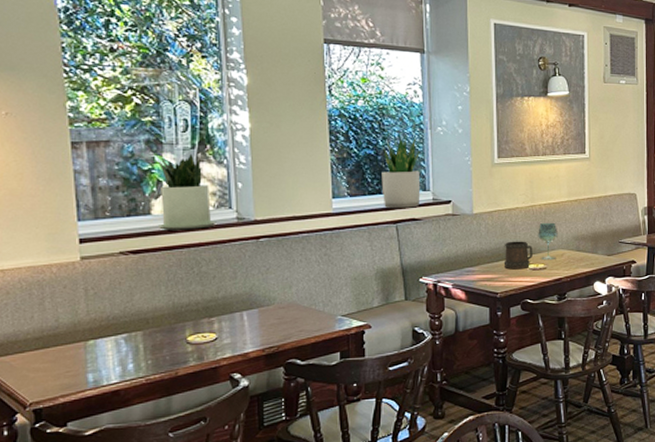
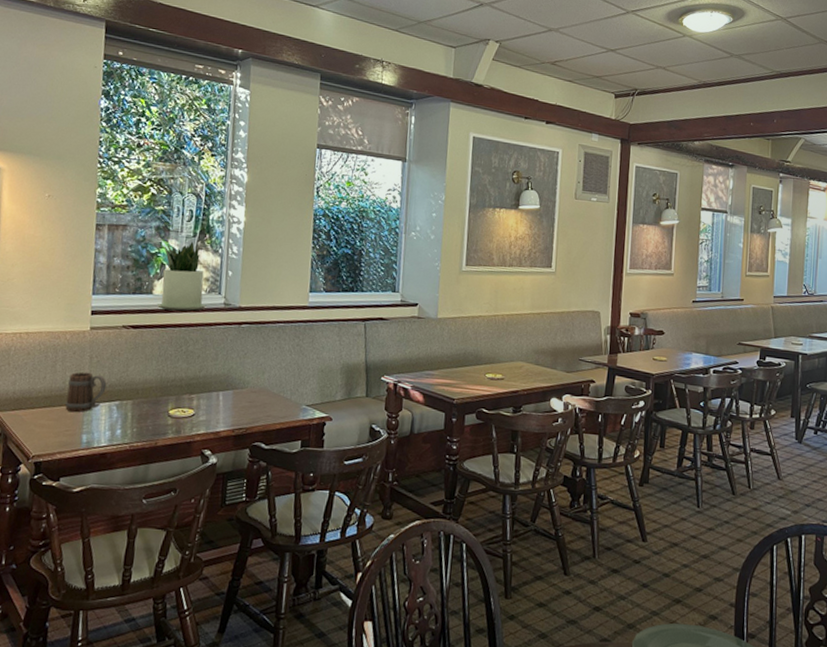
beer mug: none [61,306,109,351] -> present [65,371,107,412]
planter: present [381,136,421,209] -> none [355,238,393,308]
beer mug: present [503,241,533,270] -> none [462,348,492,378]
wine glass: present [538,222,558,261] -> none [498,332,518,372]

